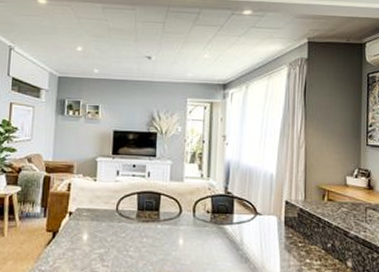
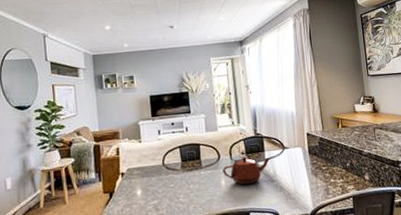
teapot: none [181,216,239,249] -> present [222,156,271,185]

